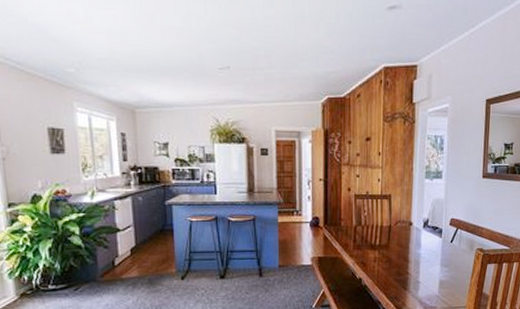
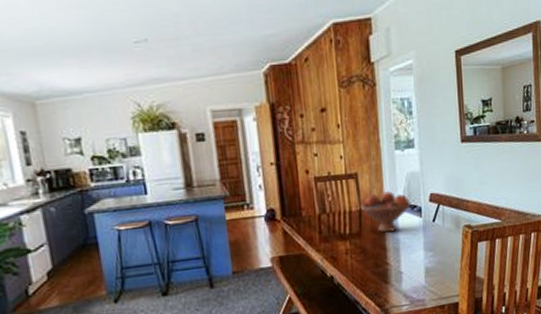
fruit bowl: none [390,213,434,247] -> present [359,191,412,233]

